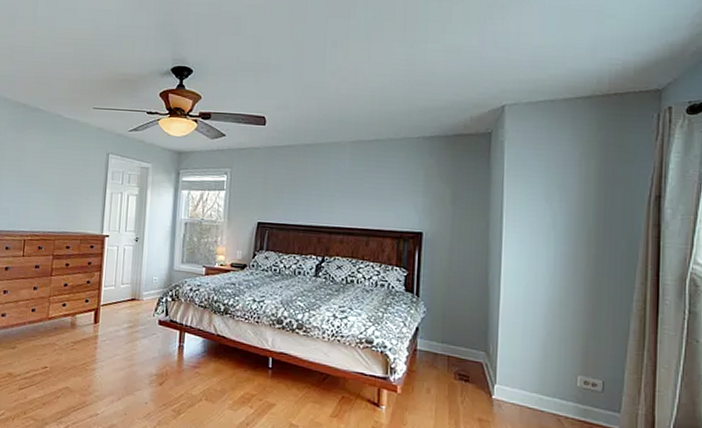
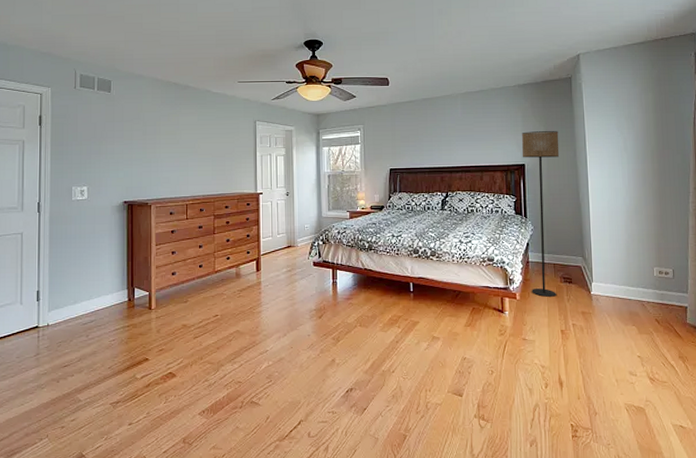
floor lamp: none [417,193,469,396] -> present [522,131,560,297]

